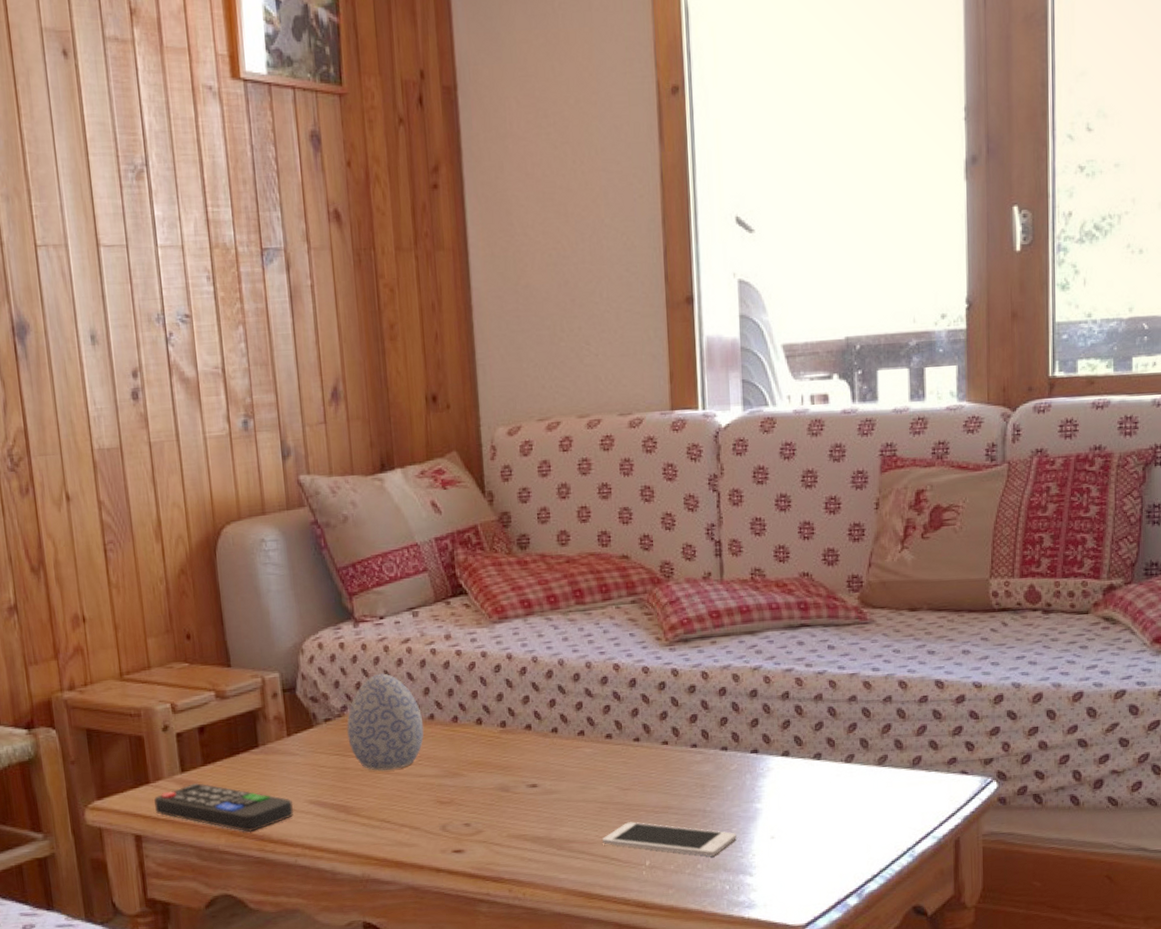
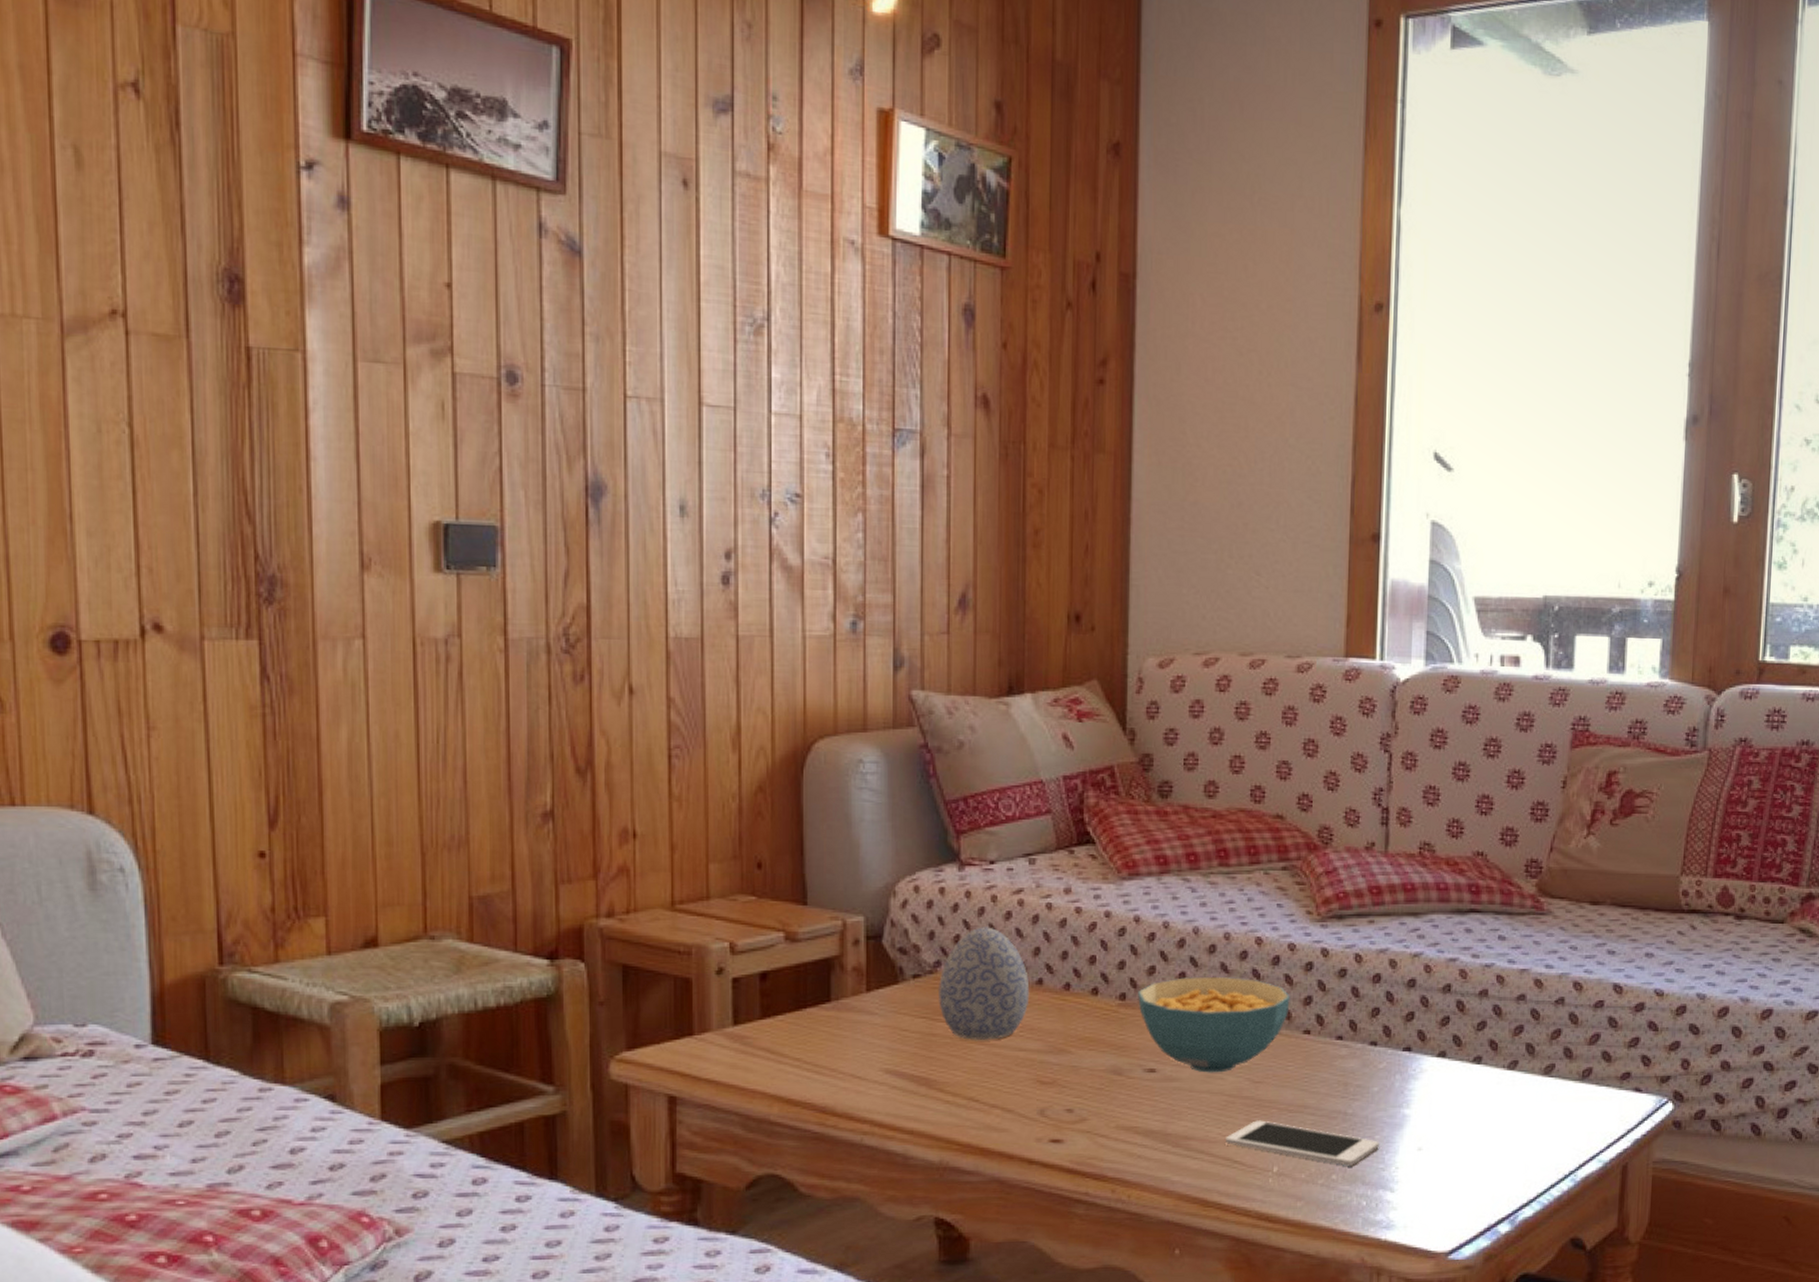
remote control: present [154,783,294,832] -> none [697,1039,866,1101]
cereal bowl: none [516,700,648,785] -> present [1138,976,1290,1073]

